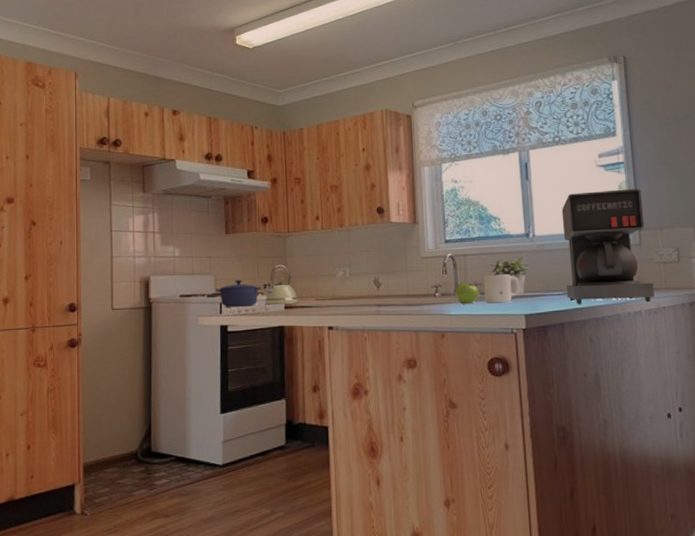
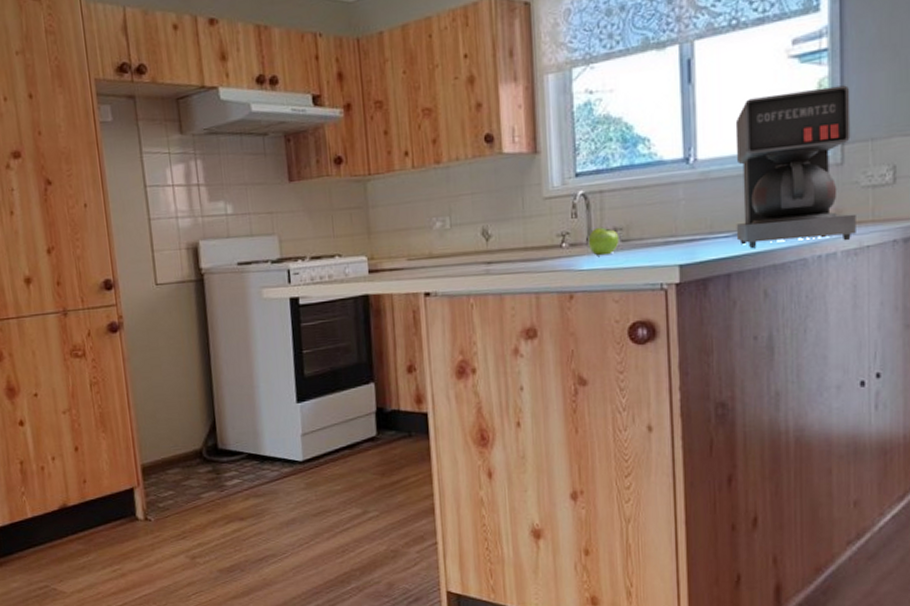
cooking pot: present [215,280,262,308] -> none [281,239,339,276]
kettle: present [263,264,299,306] -> none [340,217,387,270]
mug: present [483,274,521,303] -> none [625,213,675,253]
potted plant: present [490,256,530,295] -> none [635,188,688,241]

